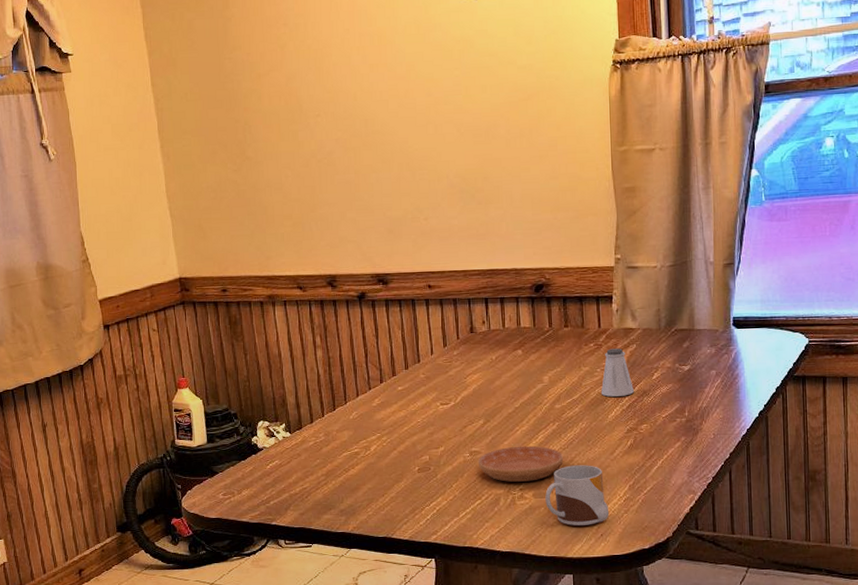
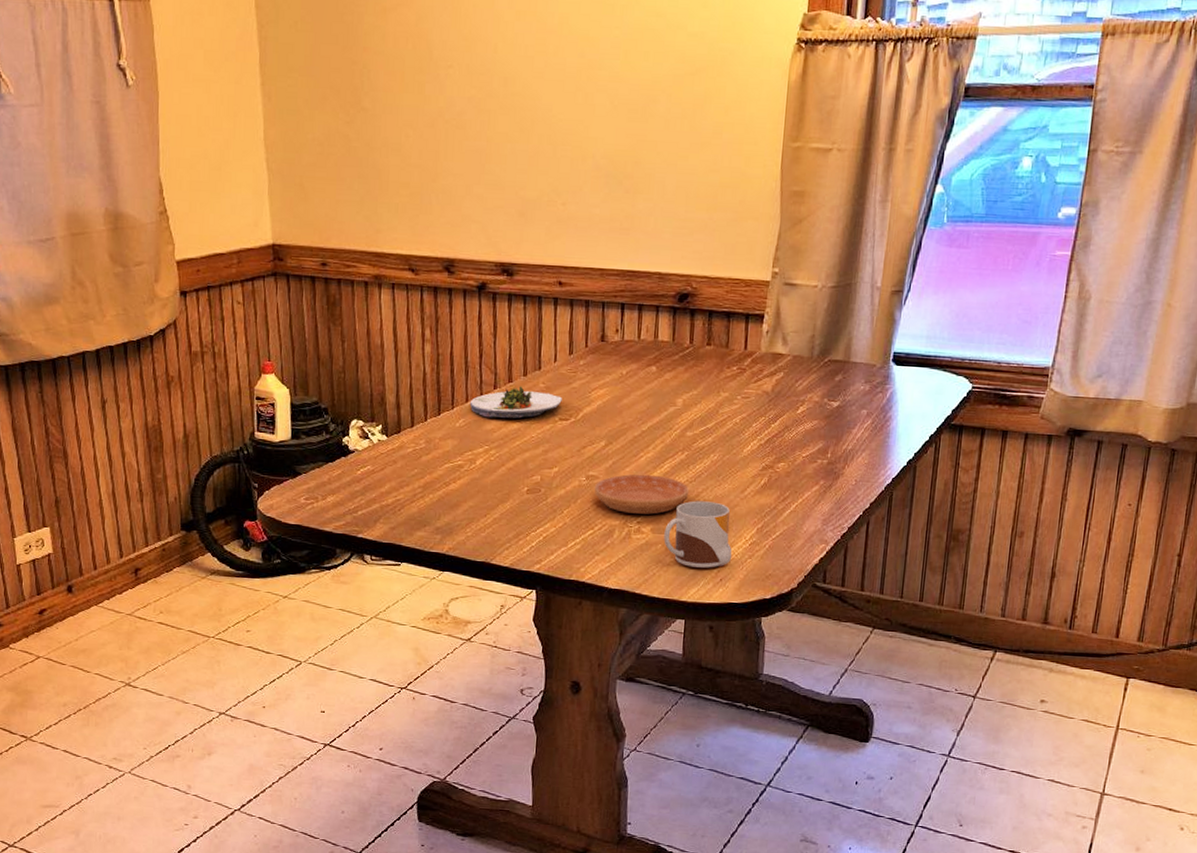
salad plate: none [360,378,441,409] -> present [469,386,562,419]
saltshaker: present [600,348,634,397] -> none [738,375,775,429]

